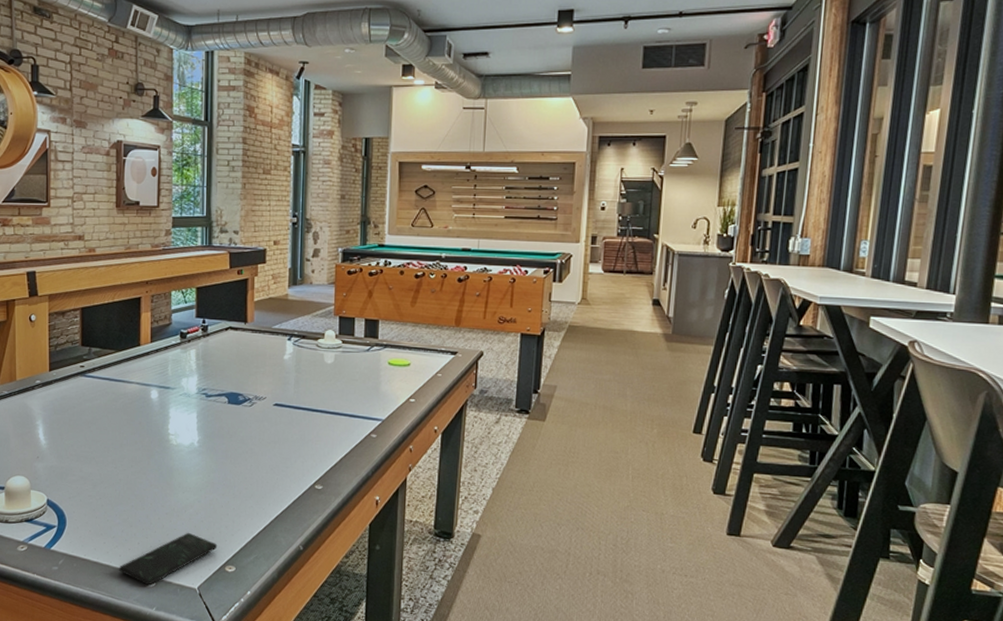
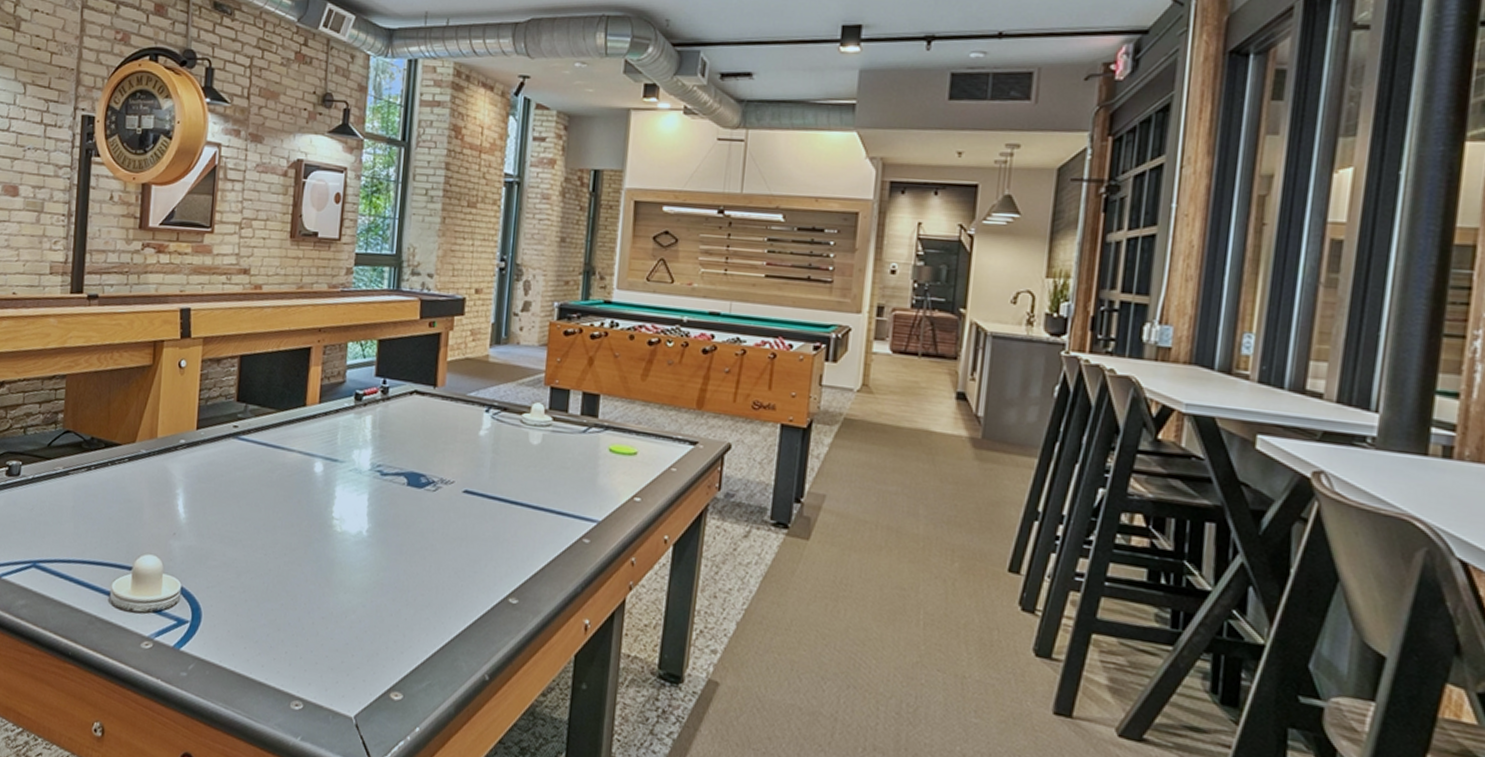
smartphone: present [119,533,218,585] -> none [260,645,383,708]

